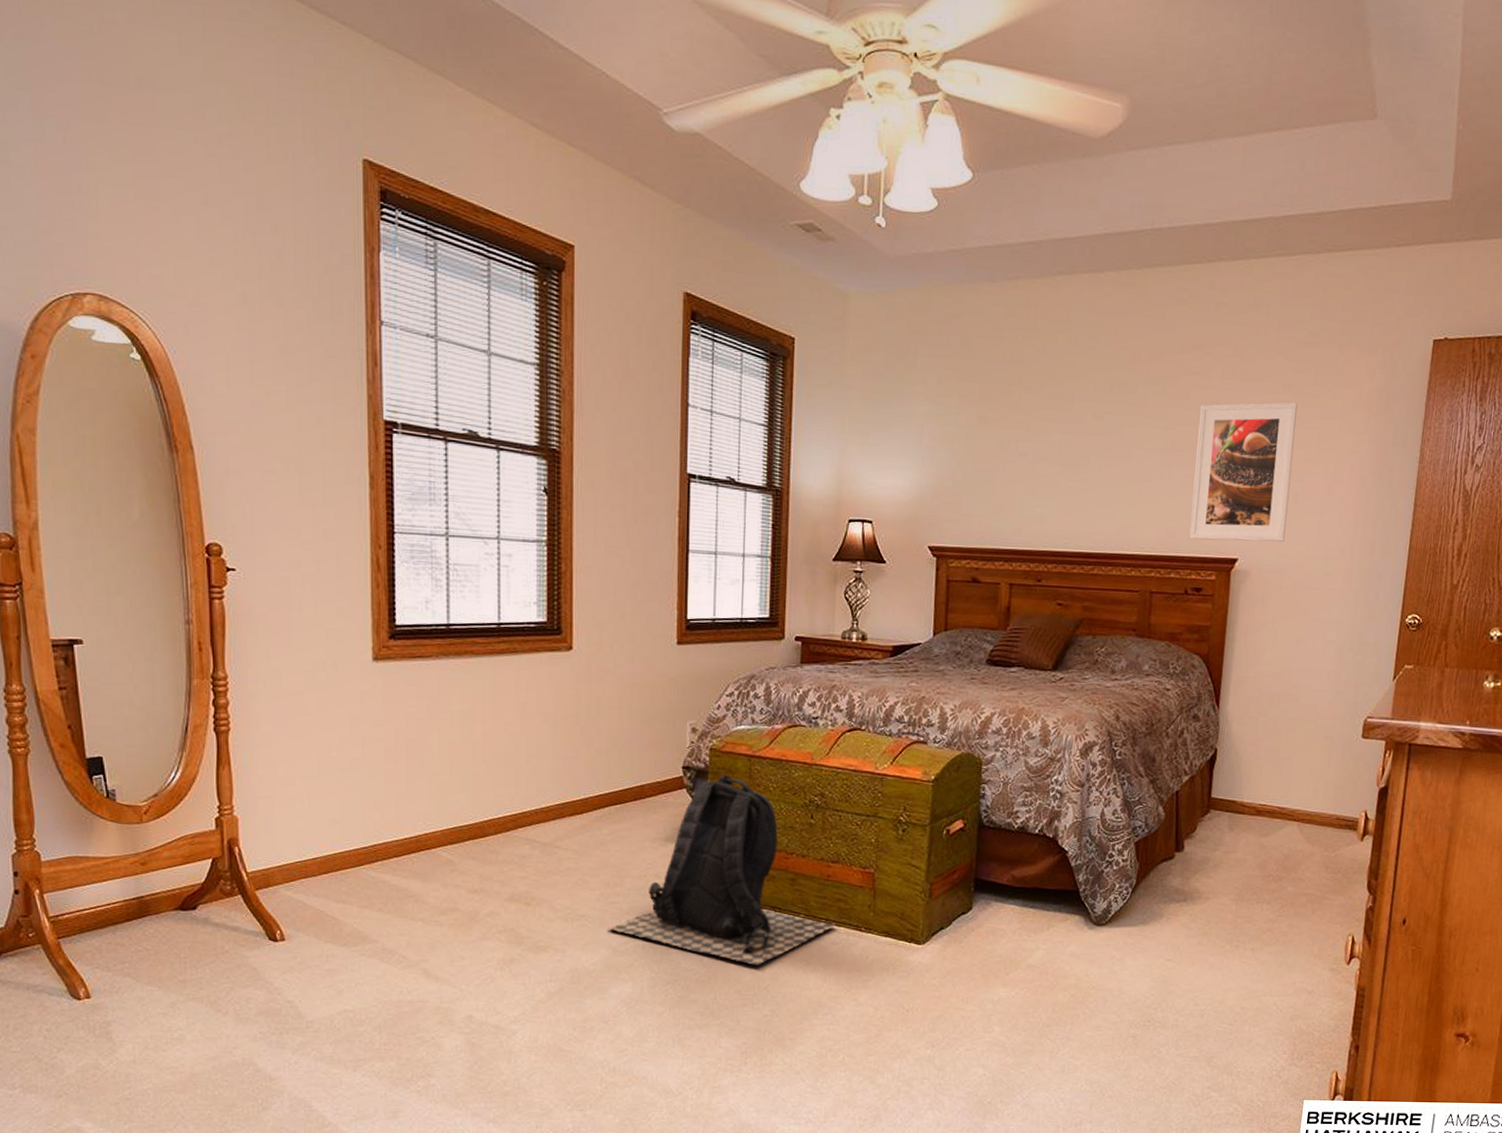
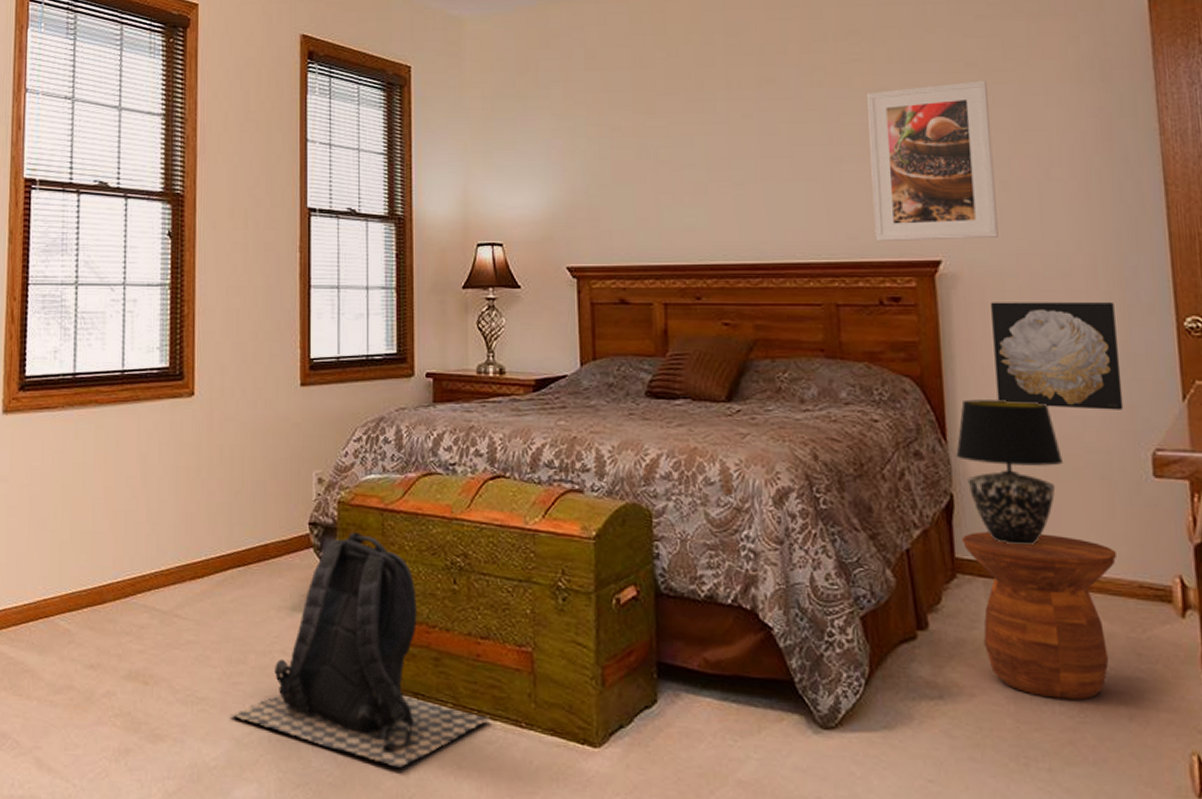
side table: none [1218,778,1326,900] -> present [962,531,1117,700]
table lamp: none [1224,674,1301,789] -> present [956,399,1064,546]
wall art: none [1261,595,1359,686] -> present [991,302,1124,410]

